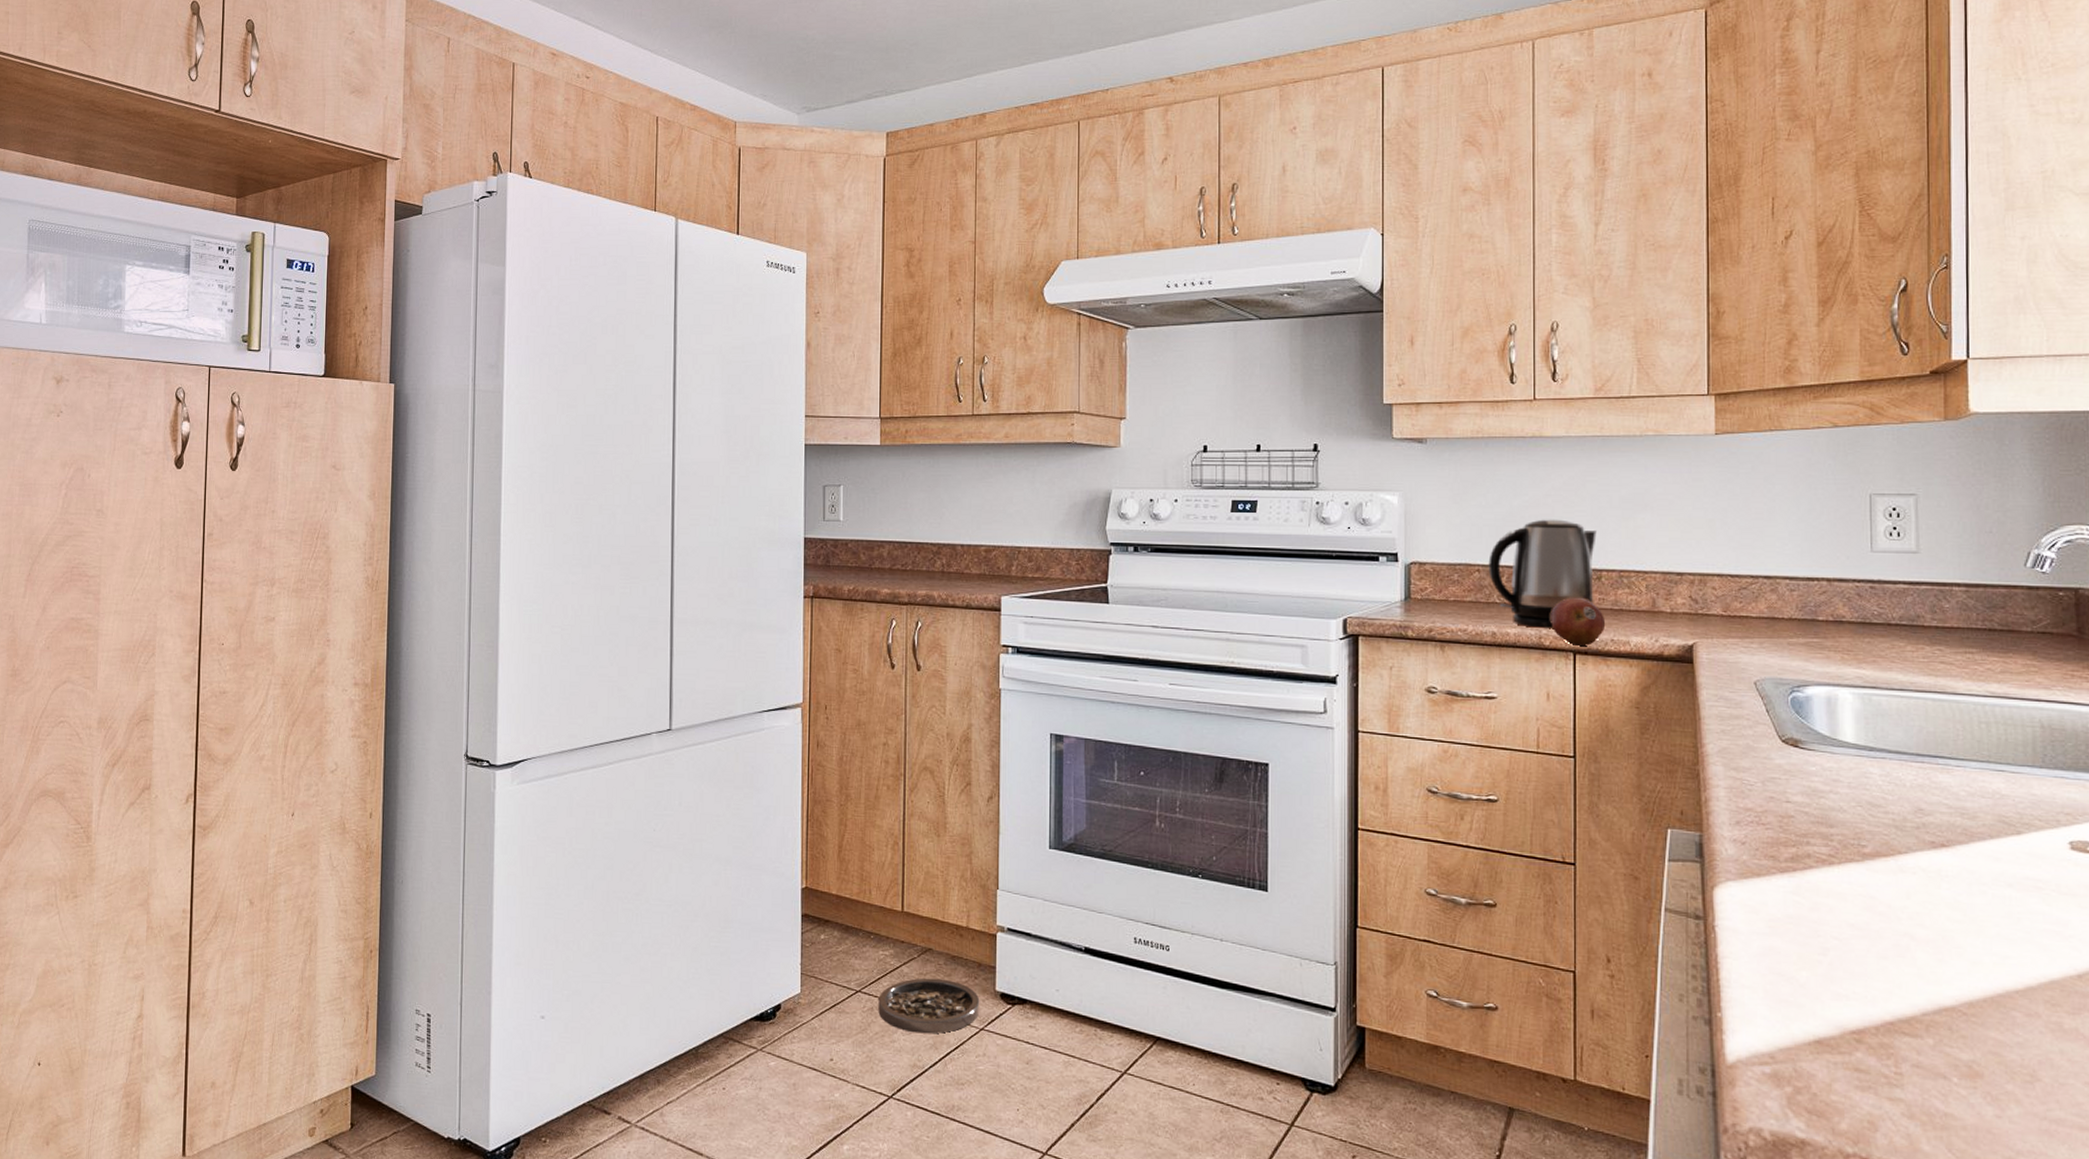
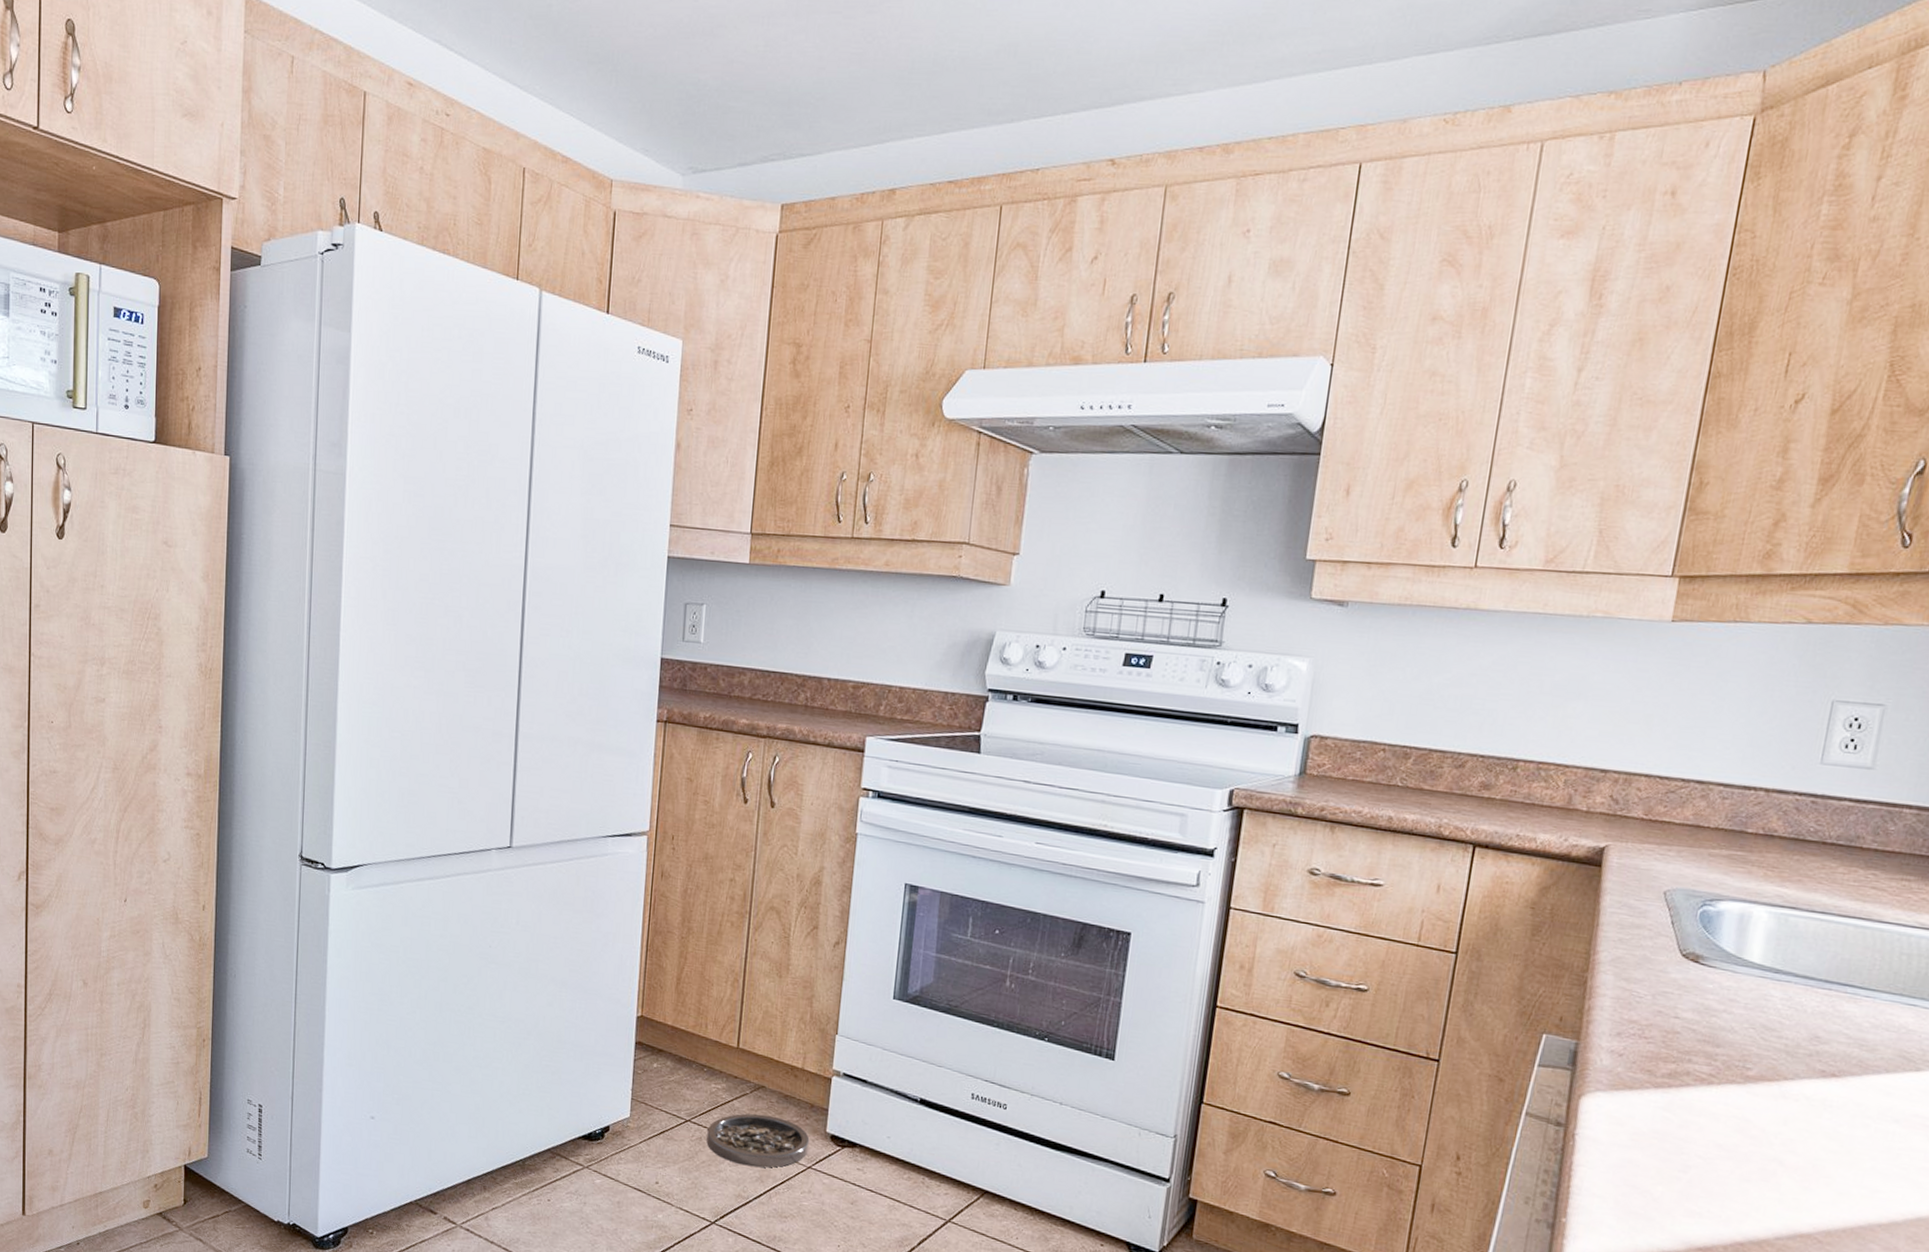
kettle: present [1488,519,1597,630] -> none [1394,700,1521,819]
fruit: present [1551,598,1606,646] -> none [1454,787,1514,839]

